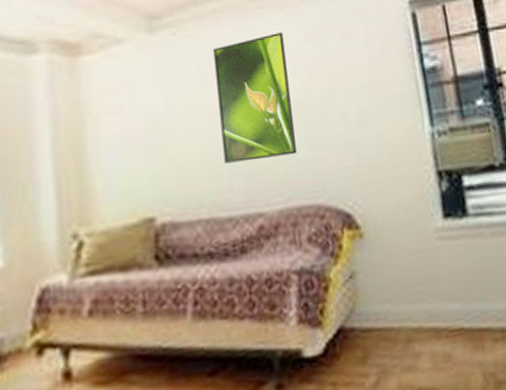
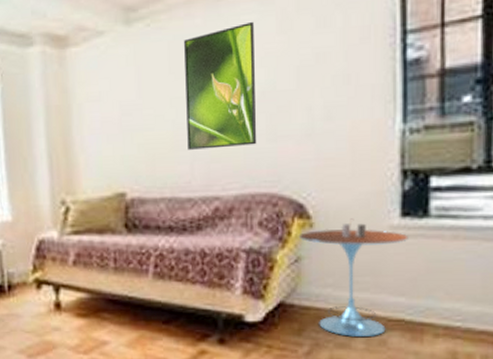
side table: none [350,224,454,357] -> present [298,218,409,336]

